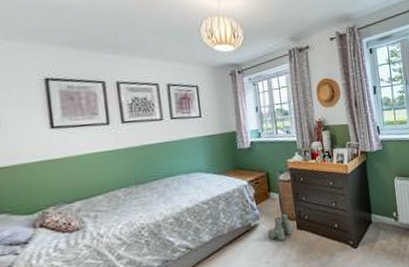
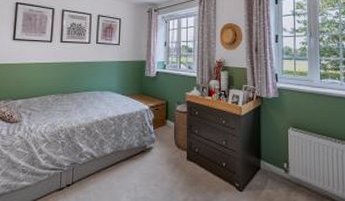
boots: present [267,212,292,242] -> none [160,141,182,168]

